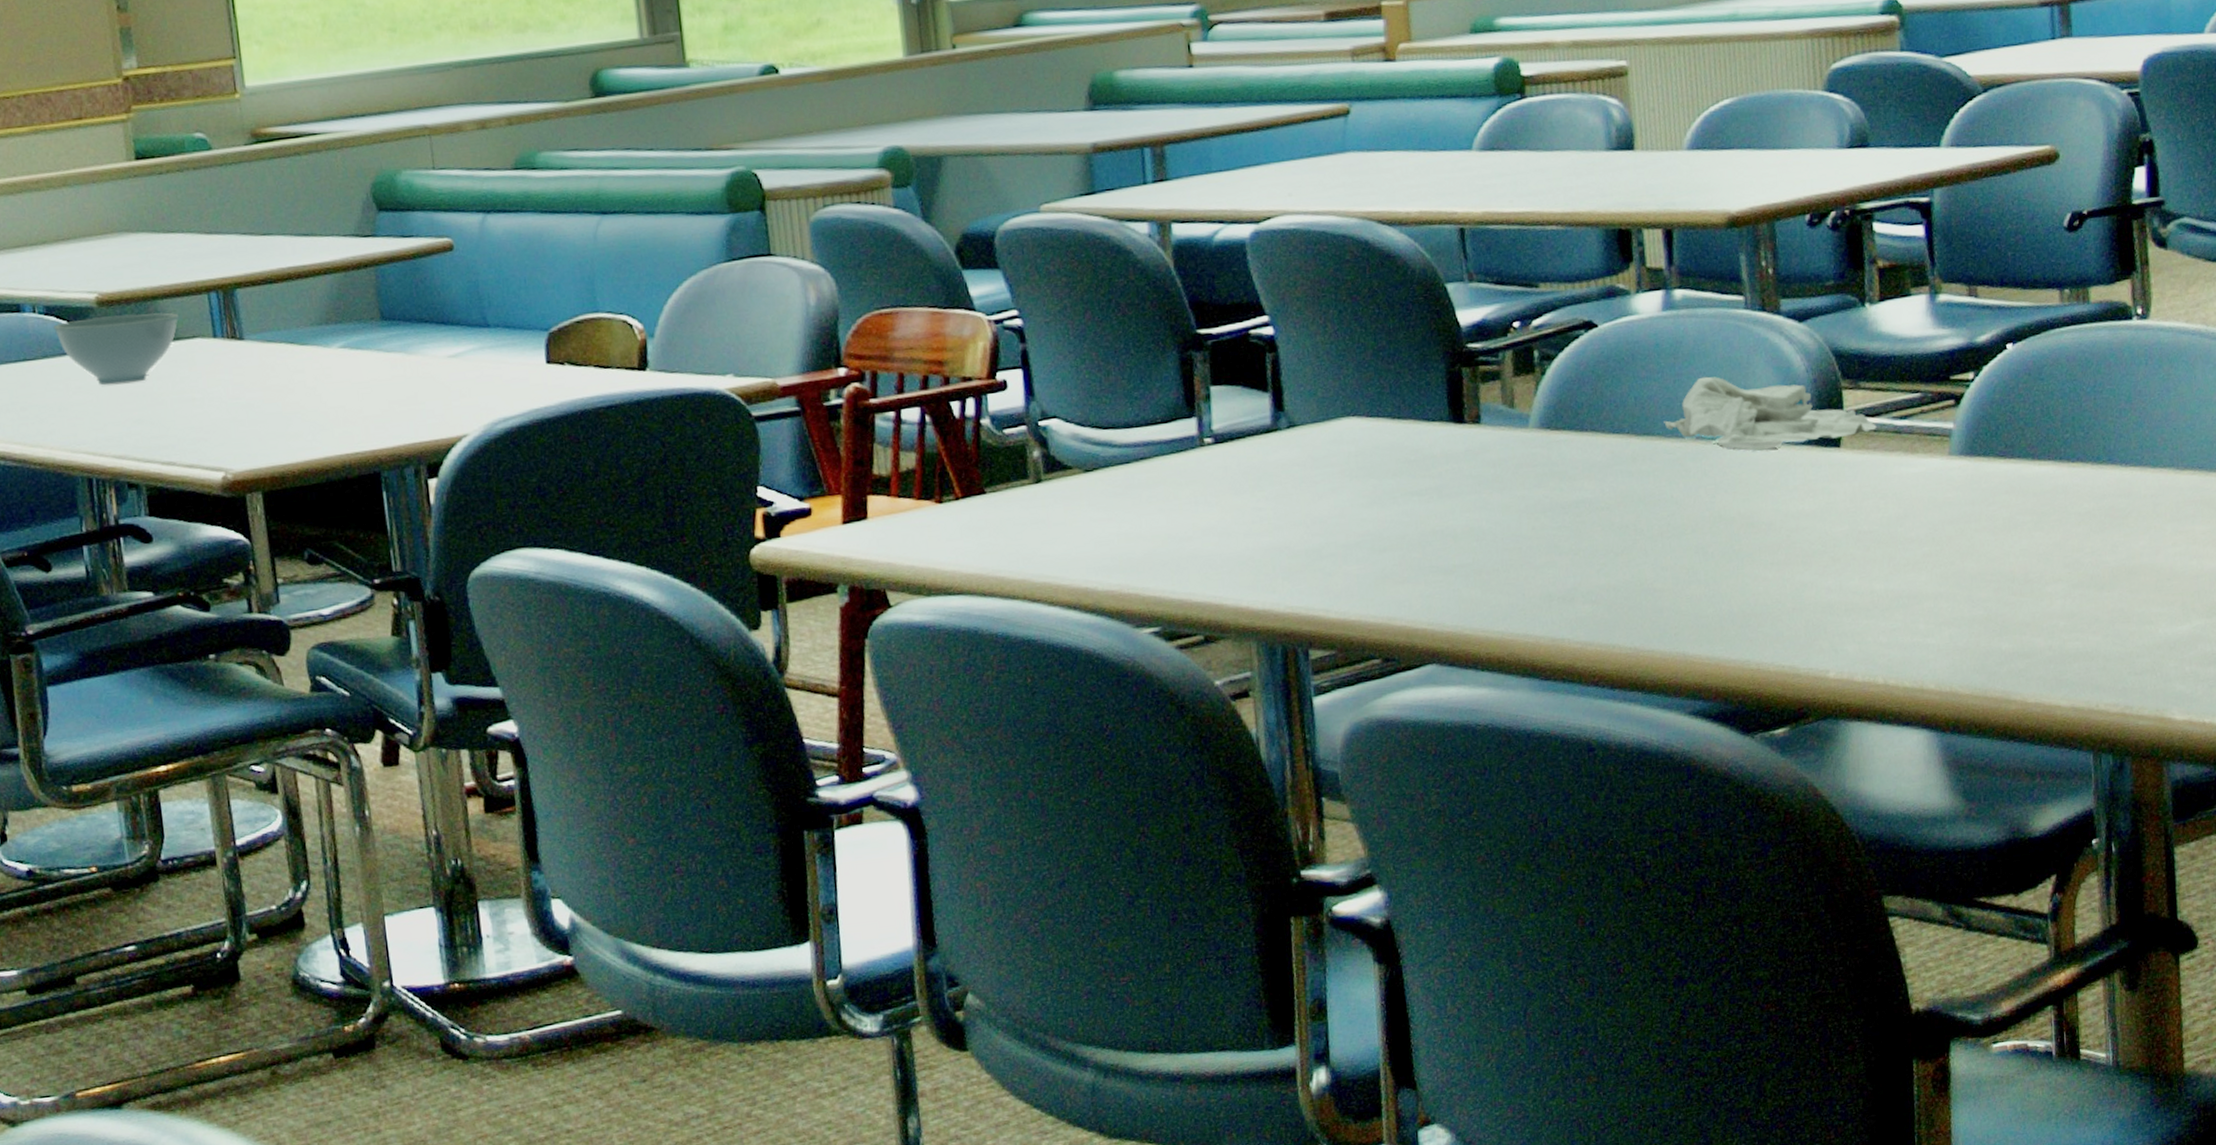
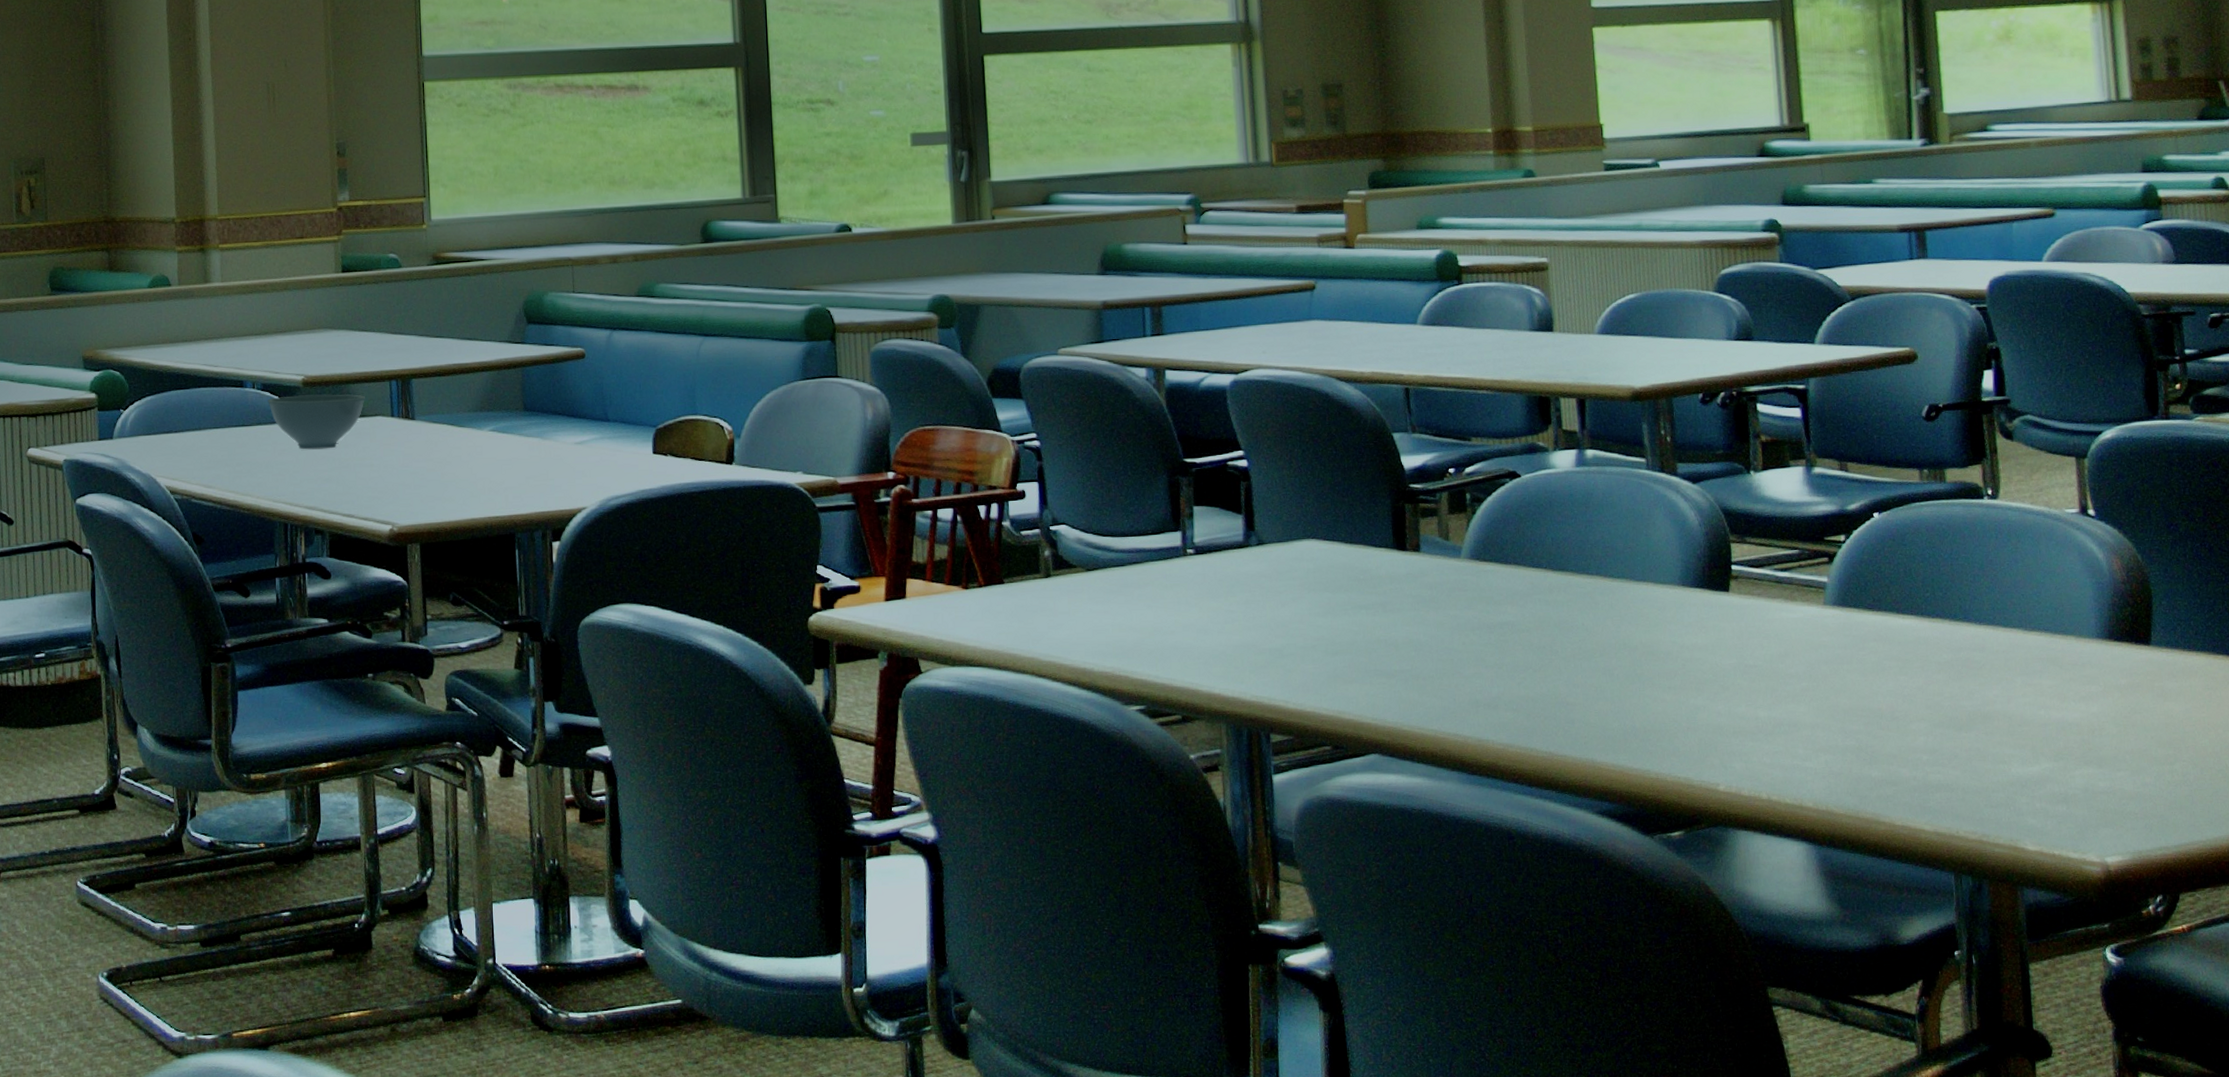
tissue: present [1664,376,1877,452] -> none [1576,524,1761,591]

